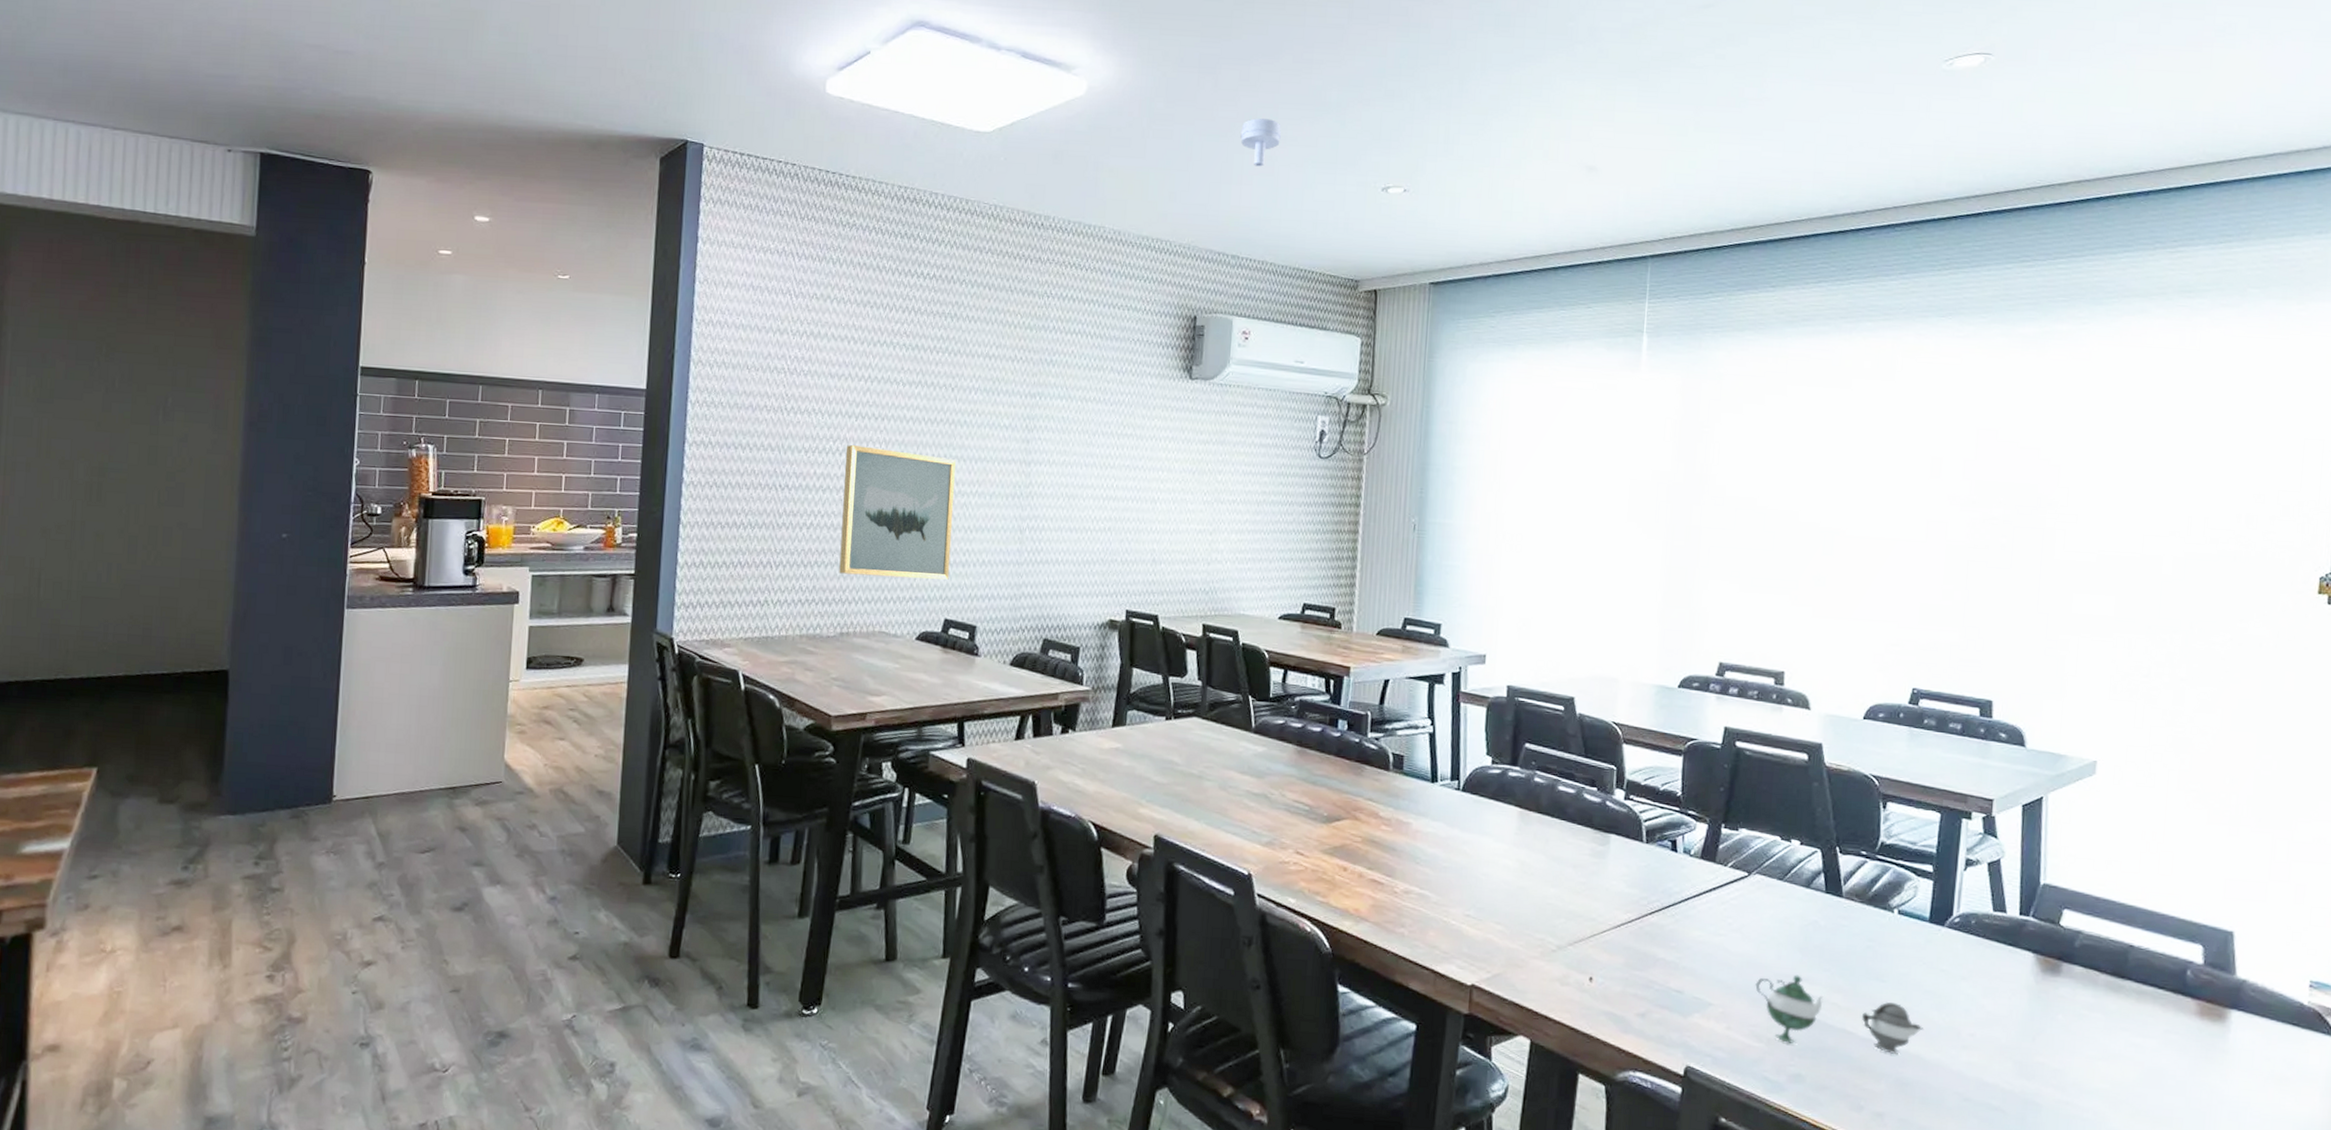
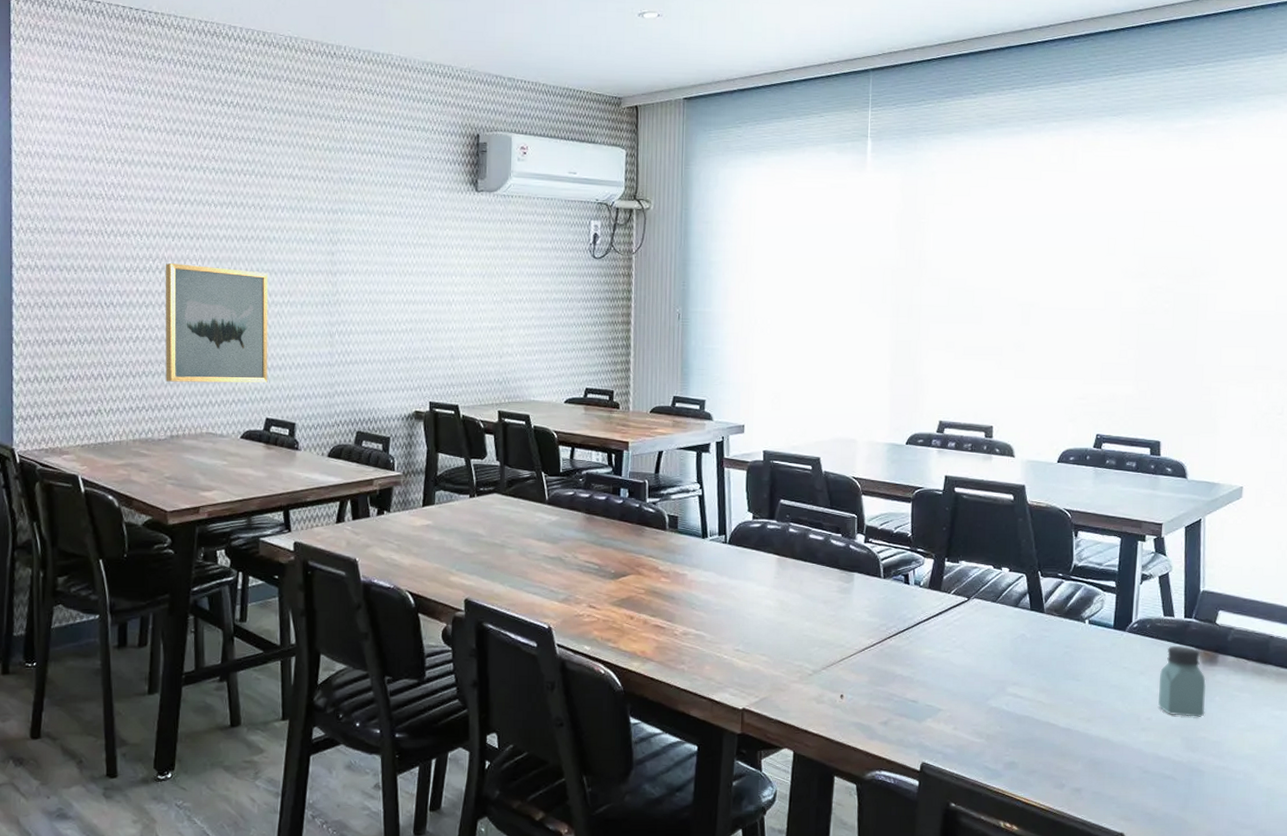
teapot: present [1755,974,1924,1055] -> none [976,680,1111,740]
saltshaker: none [1984,948,2046,1038] -> present [1158,646,1206,717]

